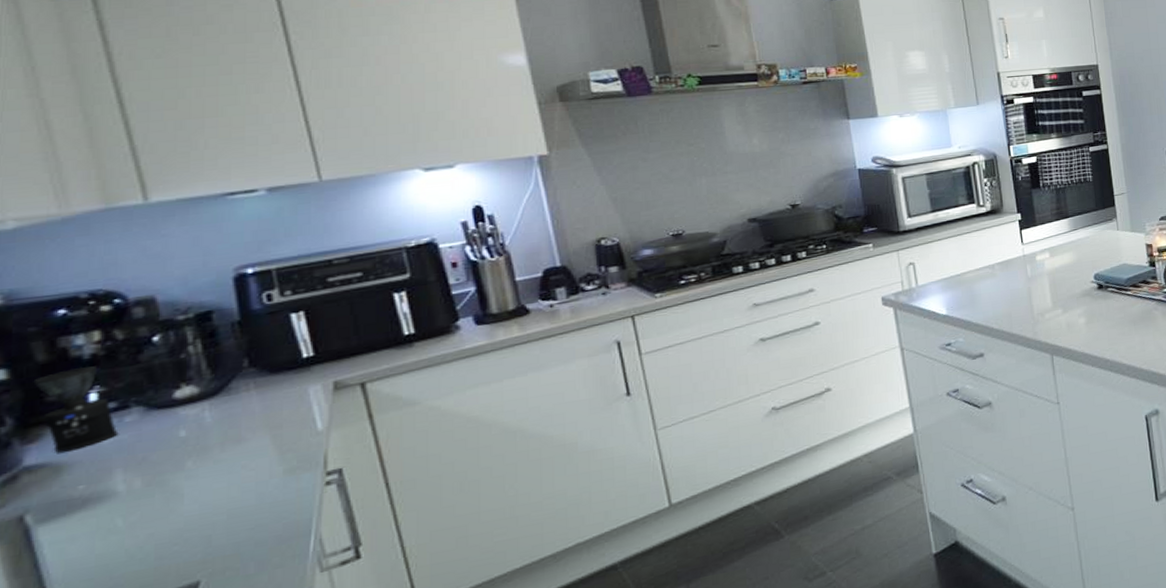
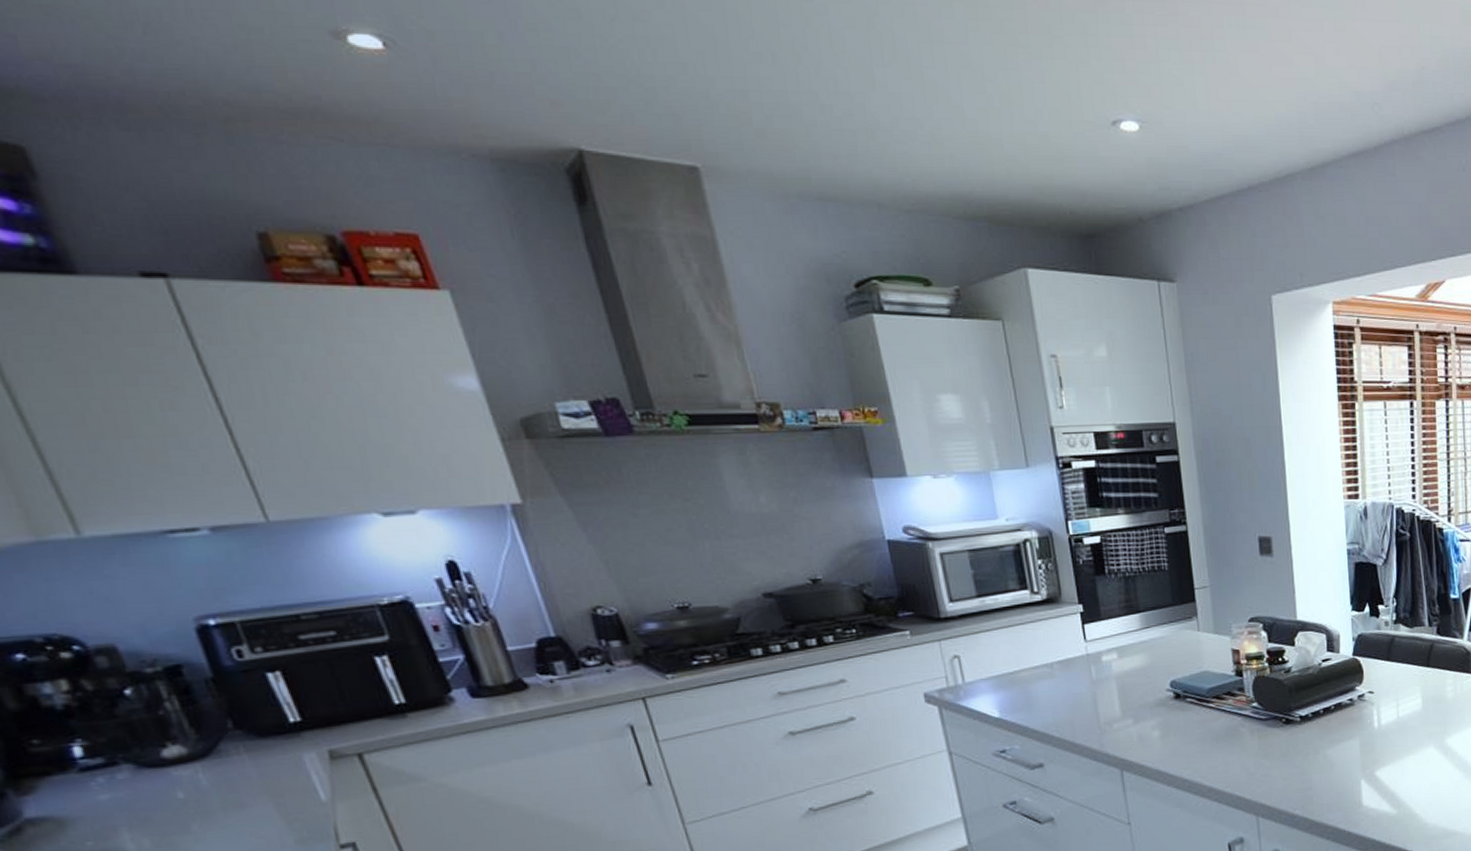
coffee grinder: present [33,366,119,452] -> none [10,717,114,805]

